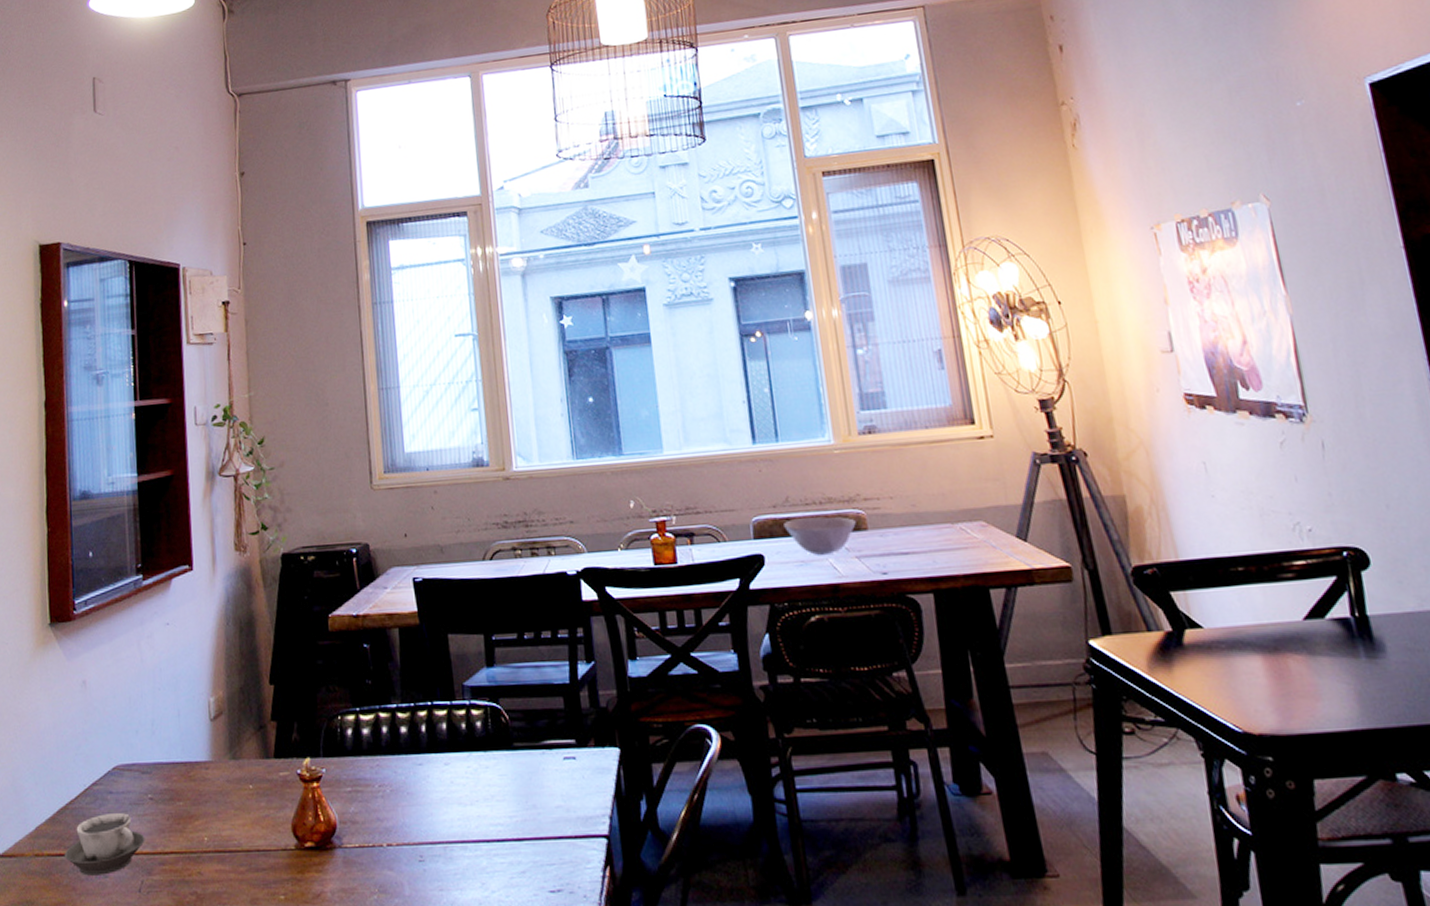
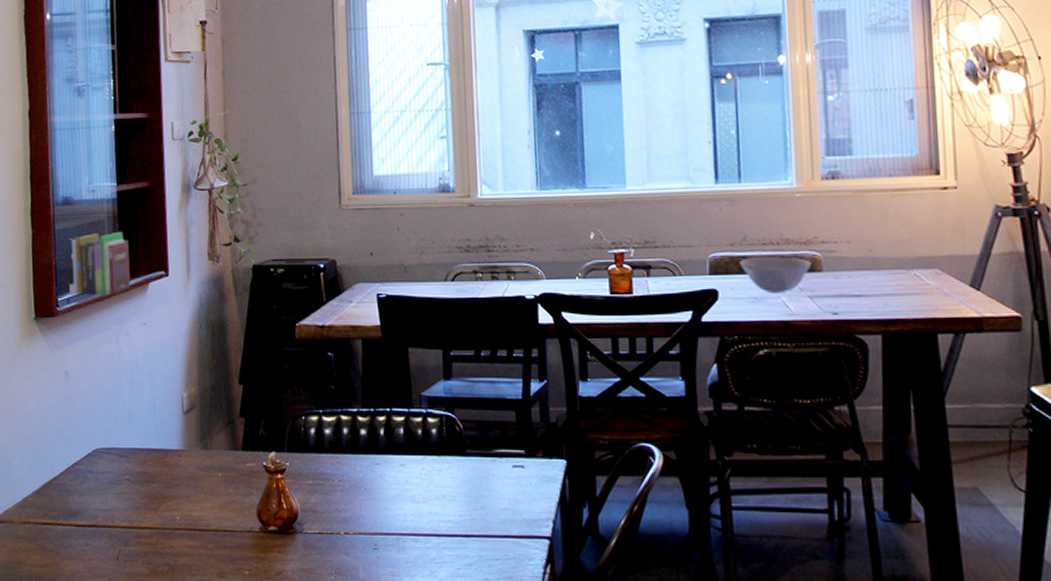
cup: present [64,813,145,876] -> none [49,490,123,543]
books: none [87,524,153,597] -> present [69,231,131,295]

